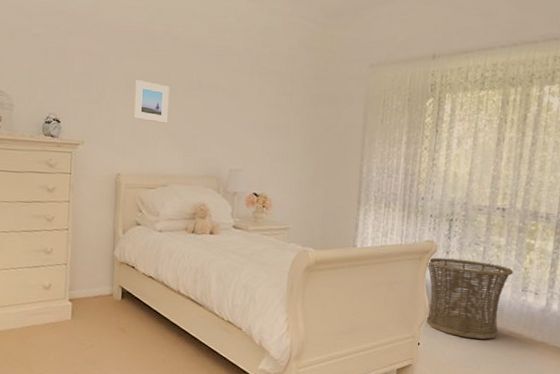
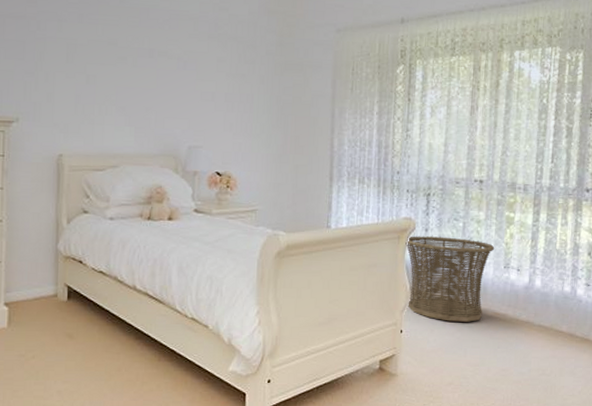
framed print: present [133,80,170,123] -> none [76,47,117,96]

